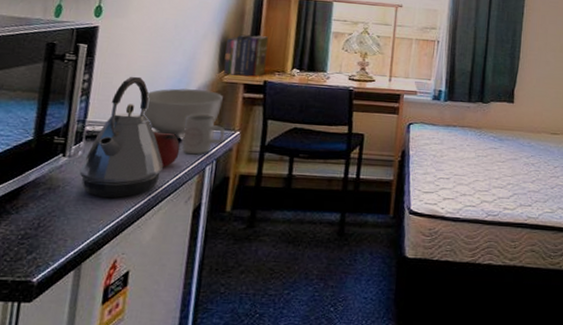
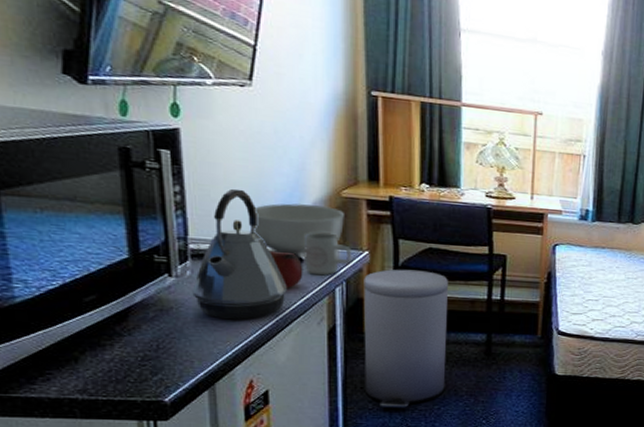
pedal bin: none [219,148,309,293] -> present [363,269,448,408]
books: present [223,34,269,77] -> none [339,142,390,192]

